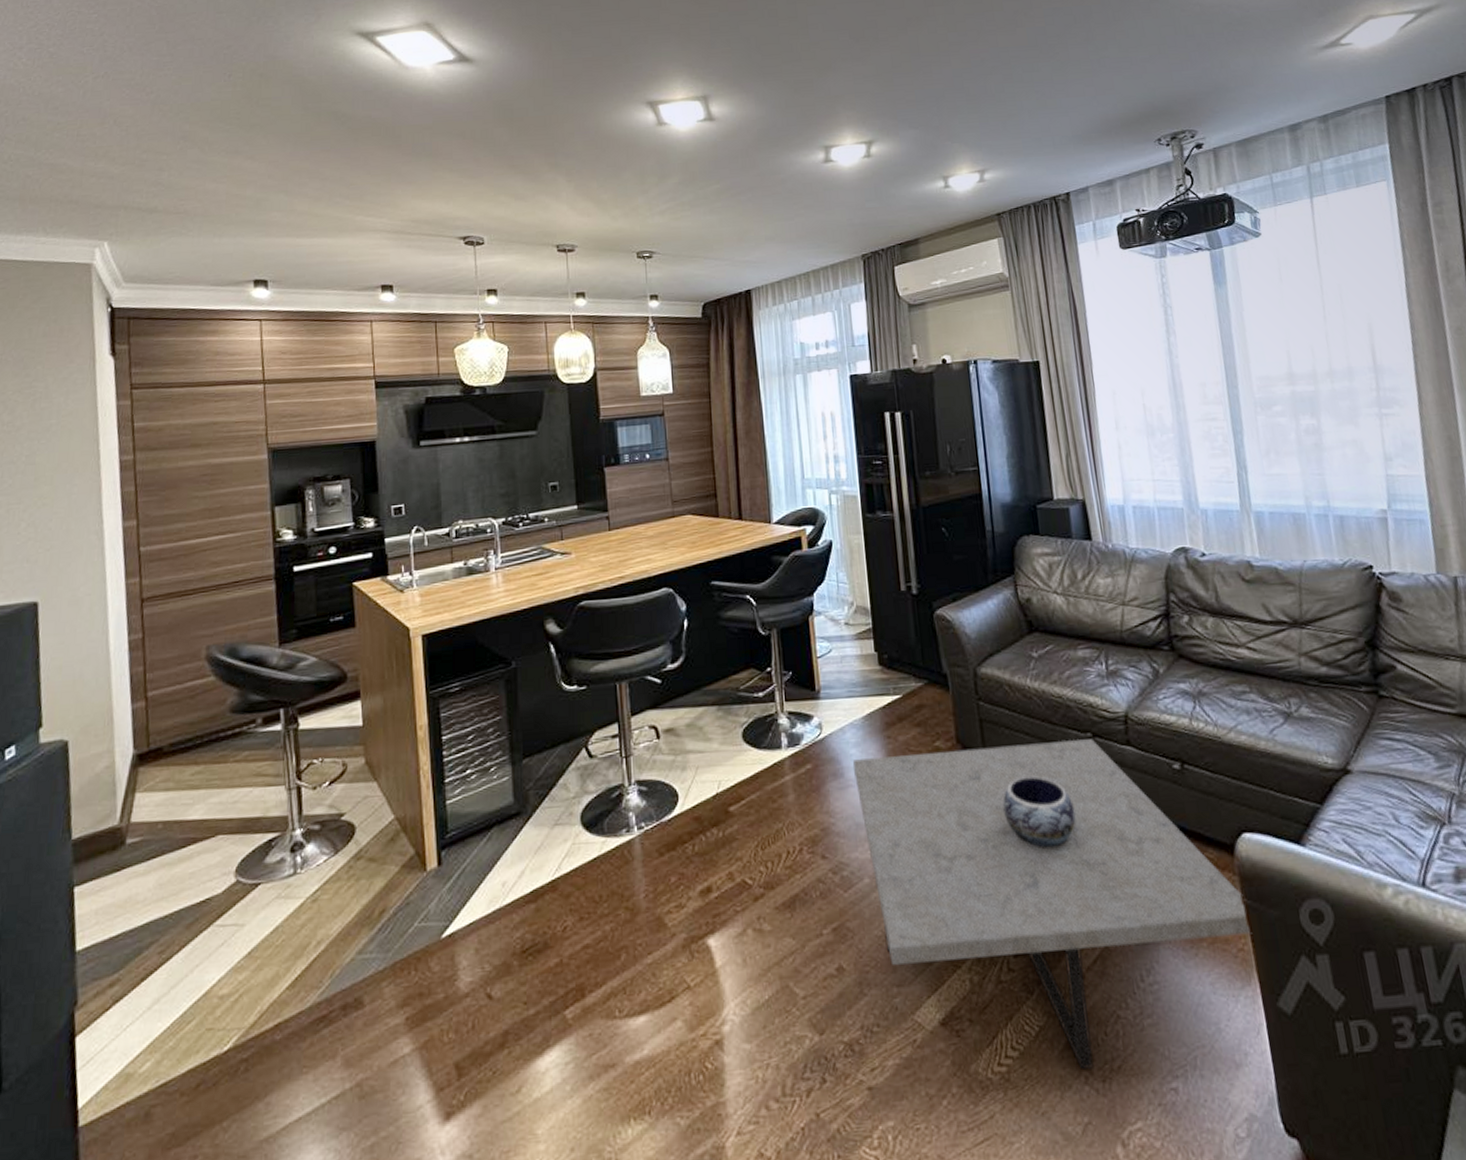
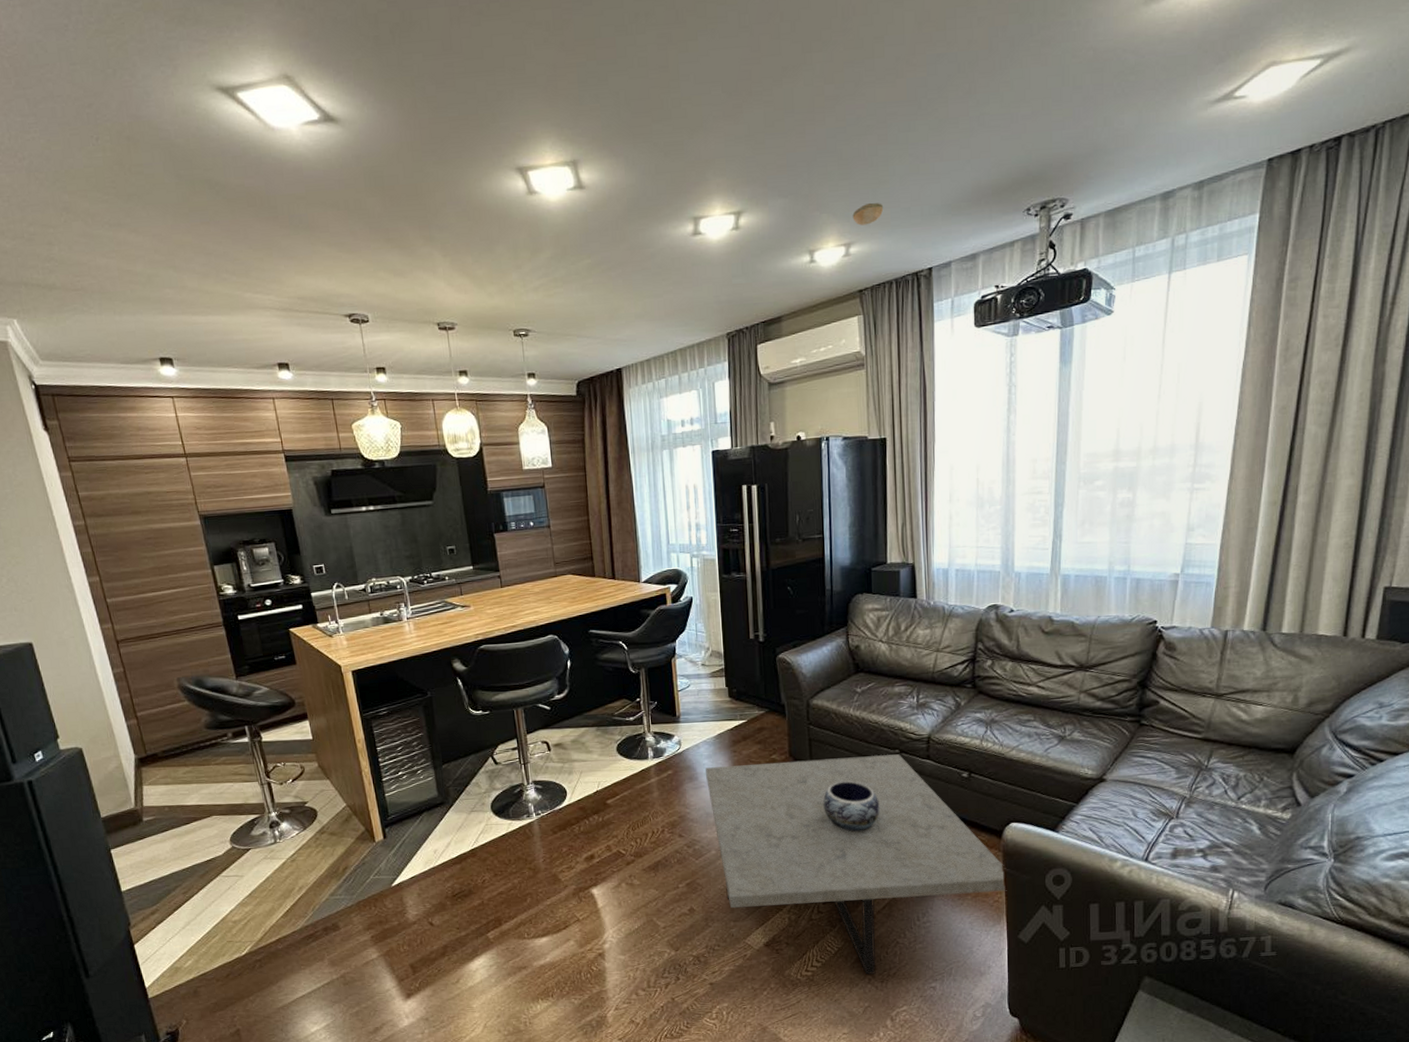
smoke detector: none [984,133,1015,154] -> present [852,202,884,226]

